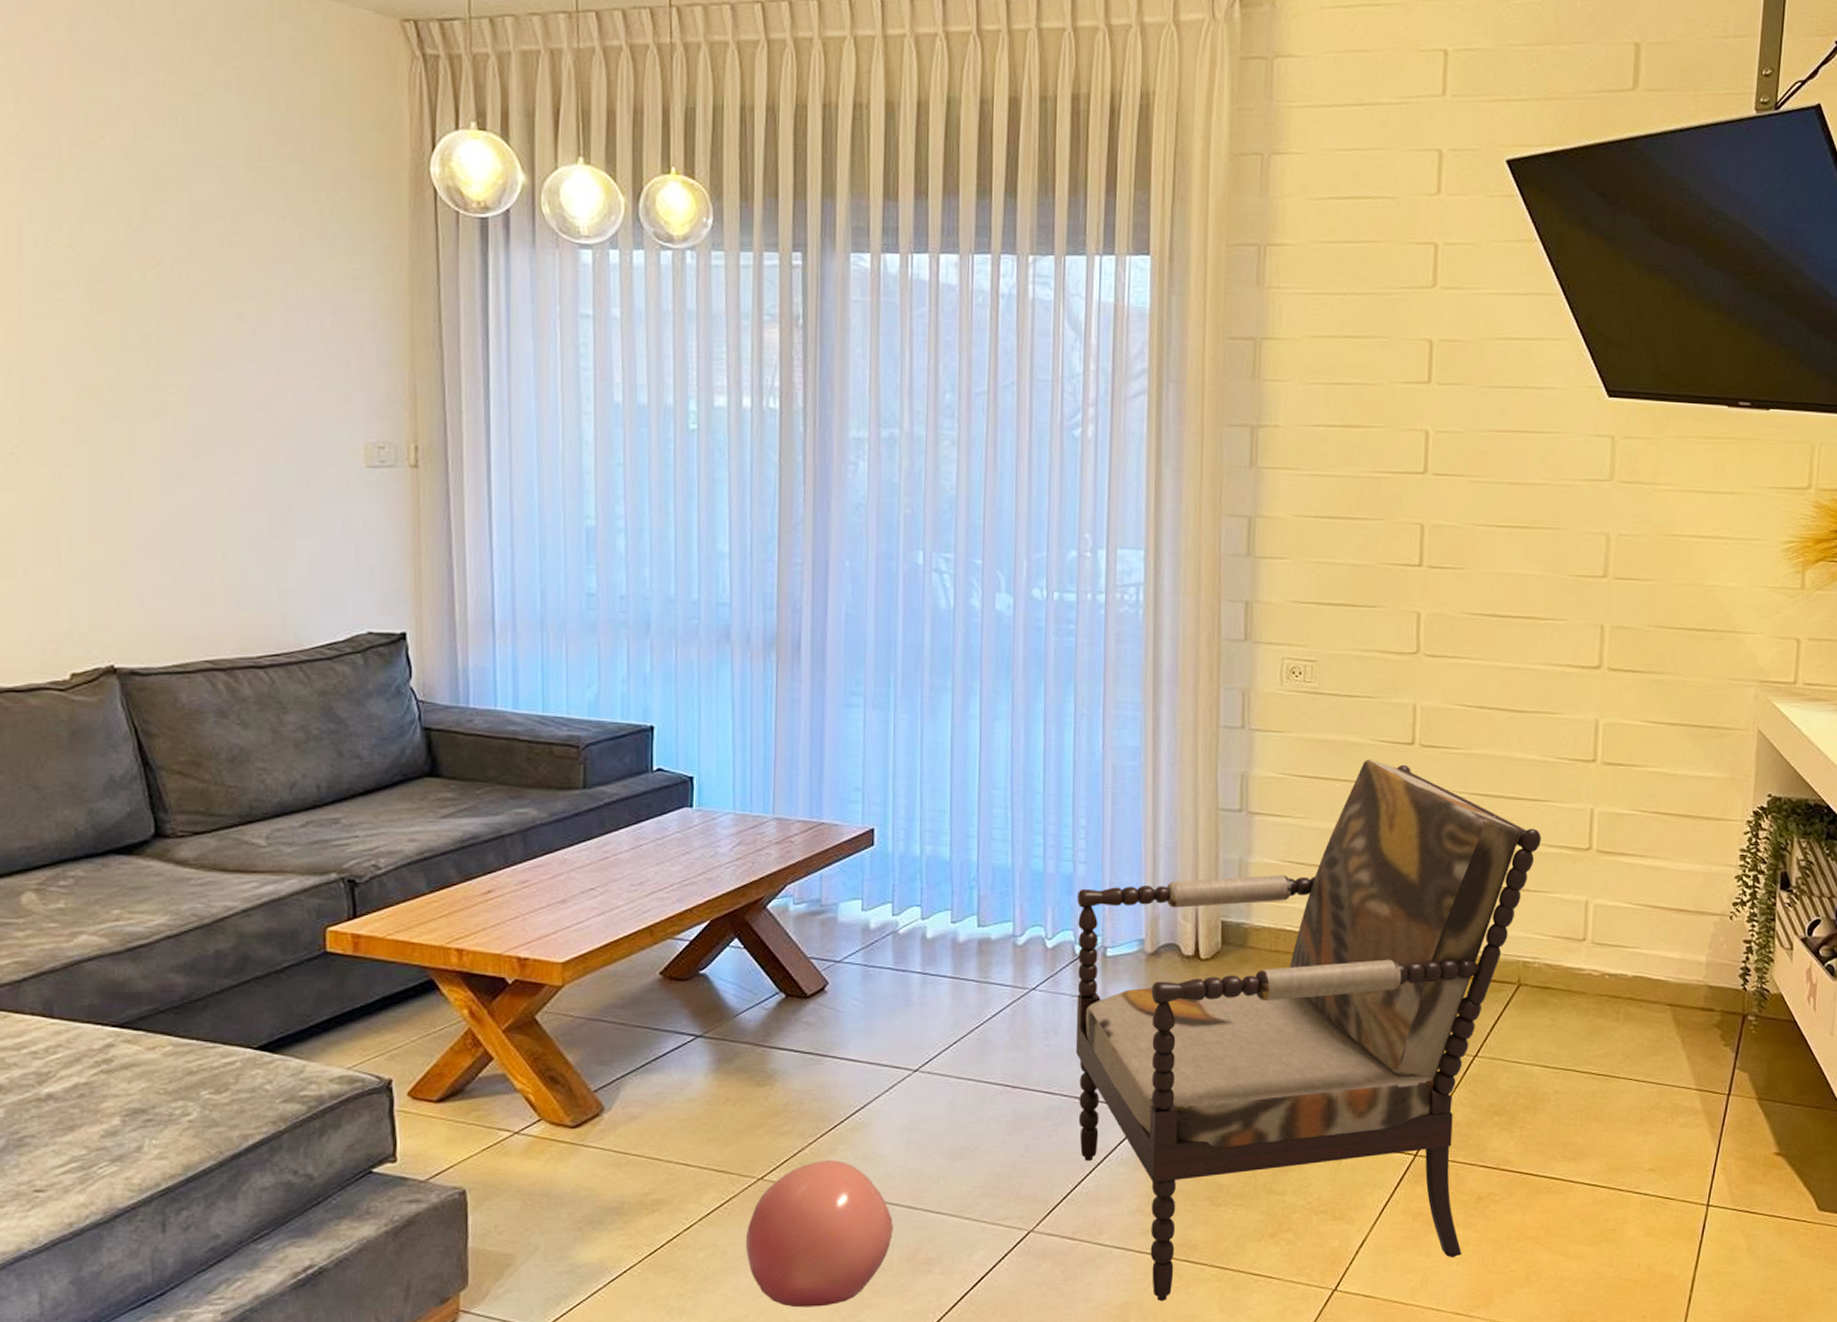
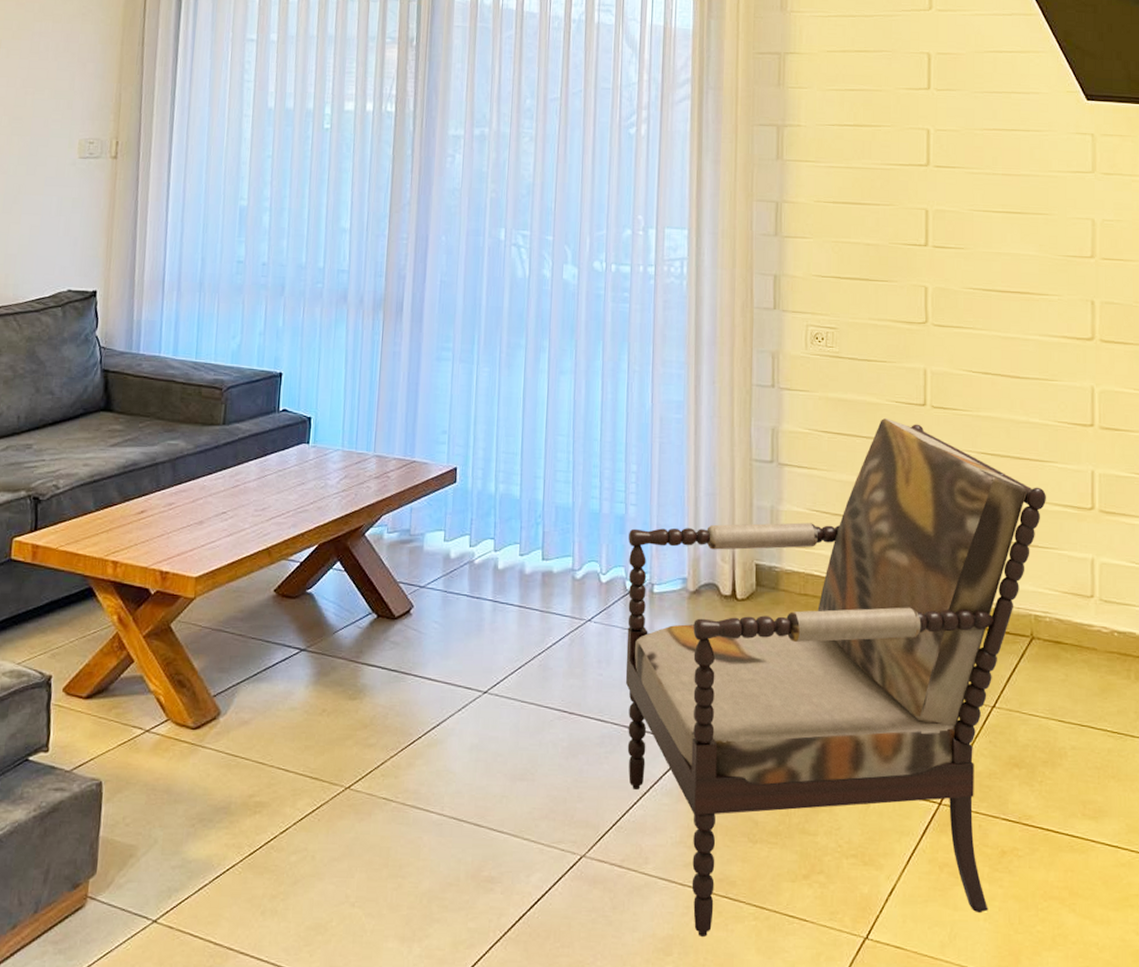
ball: present [745,1159,893,1308] -> none [331,773,461,918]

